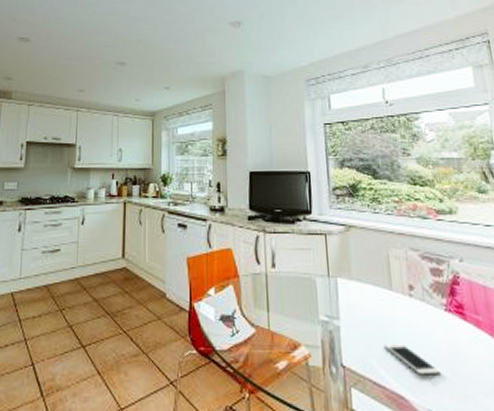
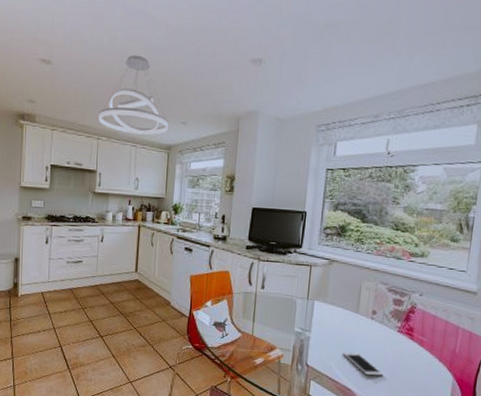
pendant light: none [77,27,151,103] -> present [98,55,168,135]

